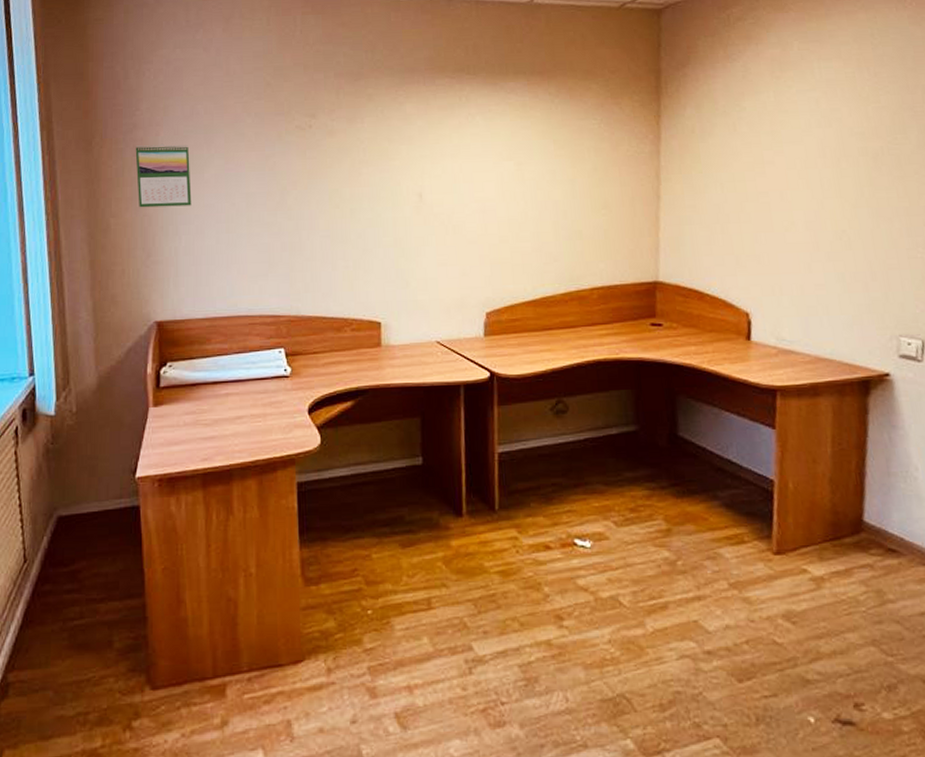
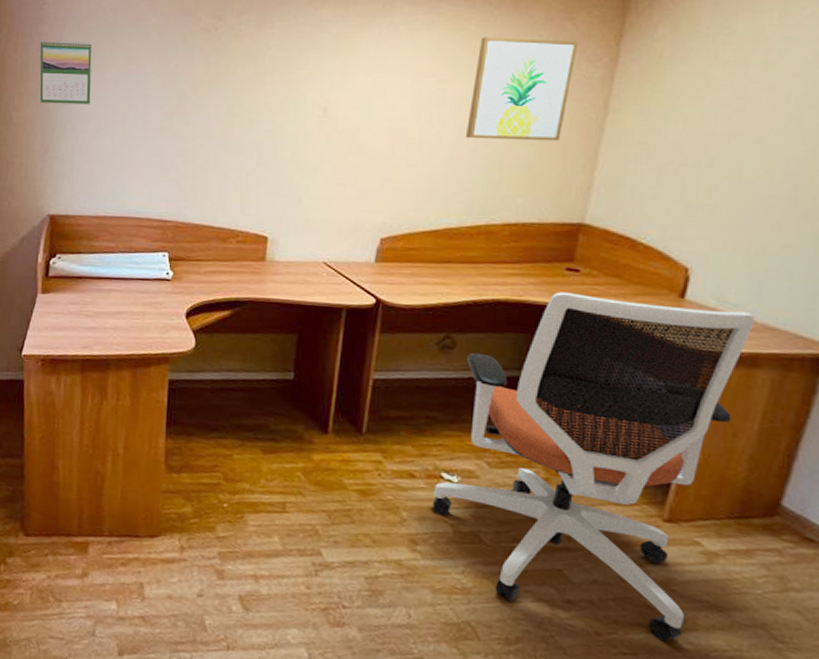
wall art: none [546,121,627,213] -> present [466,37,578,142]
office chair: none [570,346,811,677] -> present [432,291,756,642]

